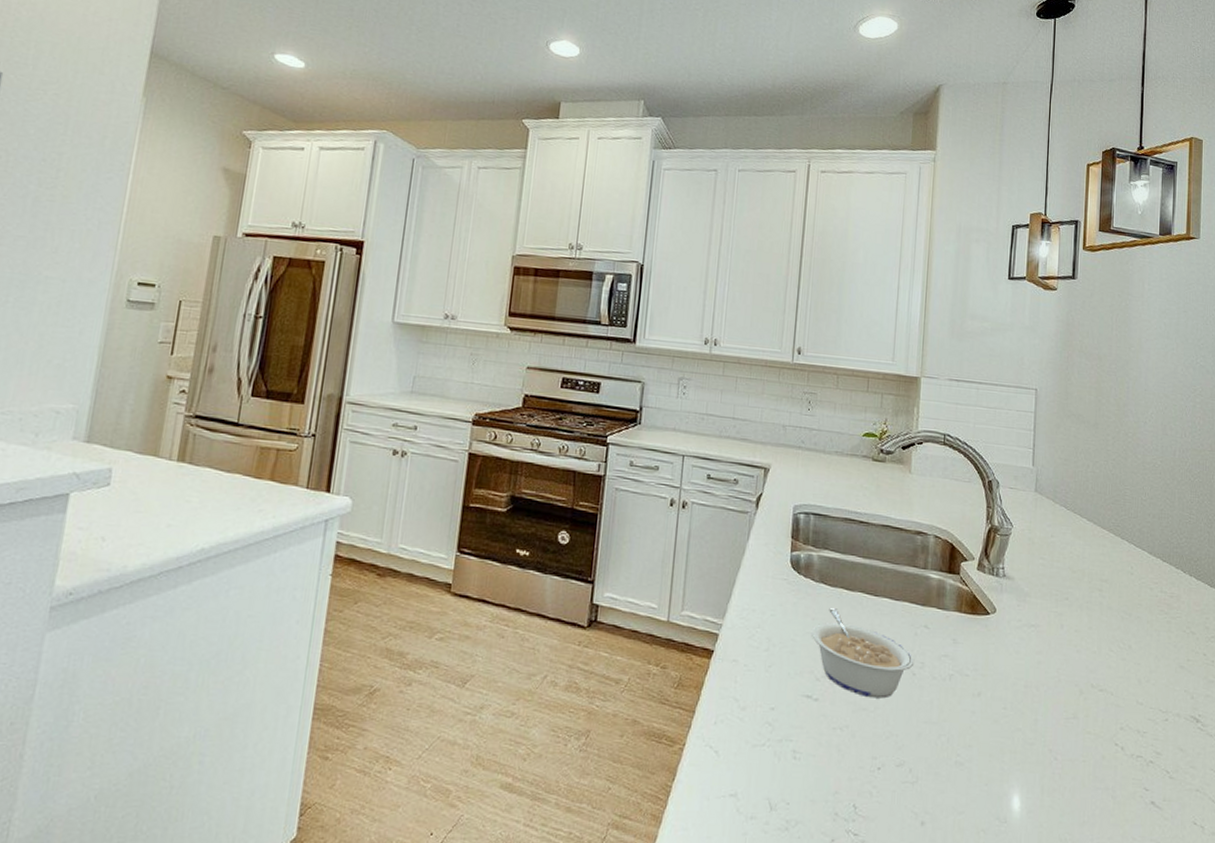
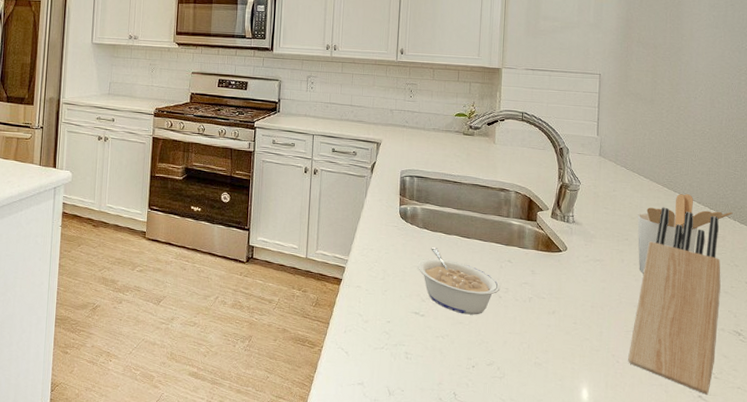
knife block: none [1068,558,1176,800] -> present [628,207,721,395]
utensil holder: none [1079,541,1189,643] -> present [637,194,733,274]

